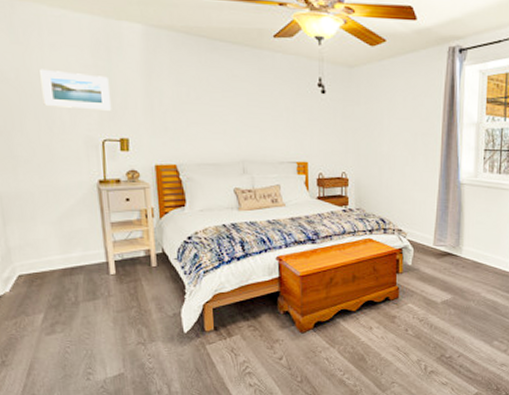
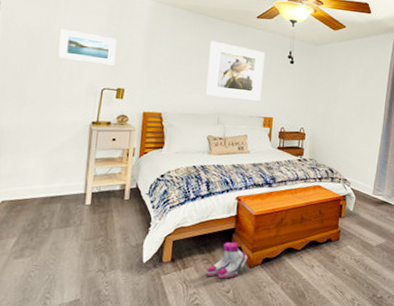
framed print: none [221,71,291,143] -> present [205,40,265,101]
boots: none [254,306,298,345] -> present [206,241,248,279]

